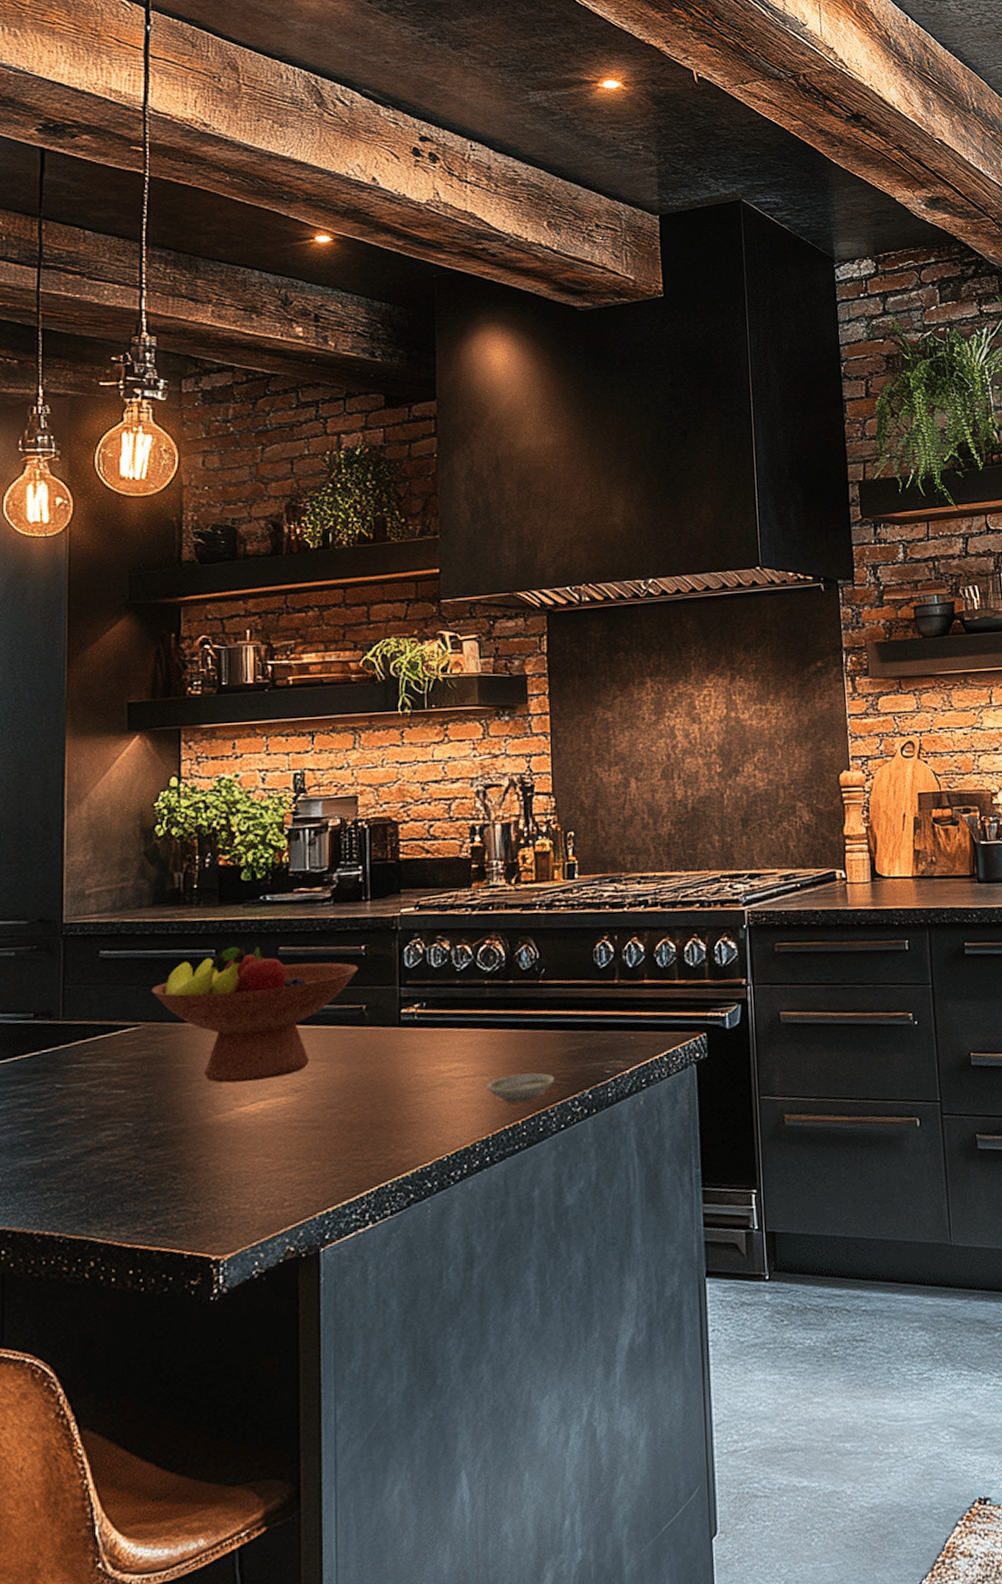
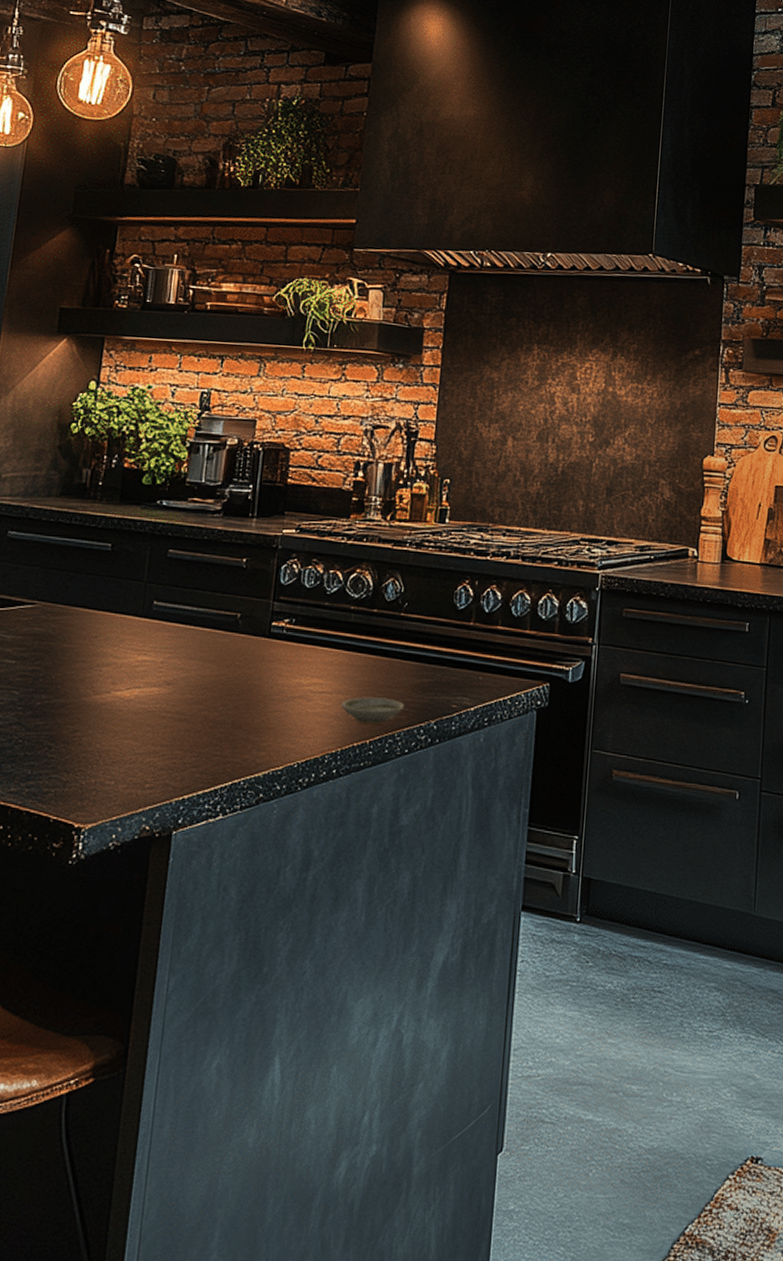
fruit bowl: present [151,946,359,1083] -> none [49,543,239,669]

